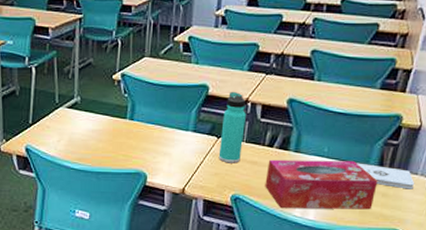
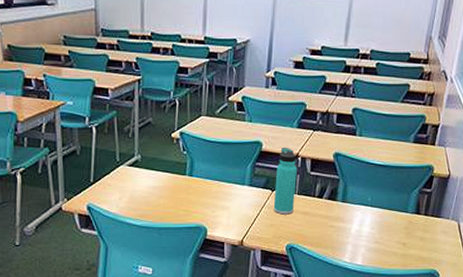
tissue box: present [265,159,378,210] -> none [317,209,416,254]
notepad: present [357,163,415,190] -> none [397,210,448,233]

